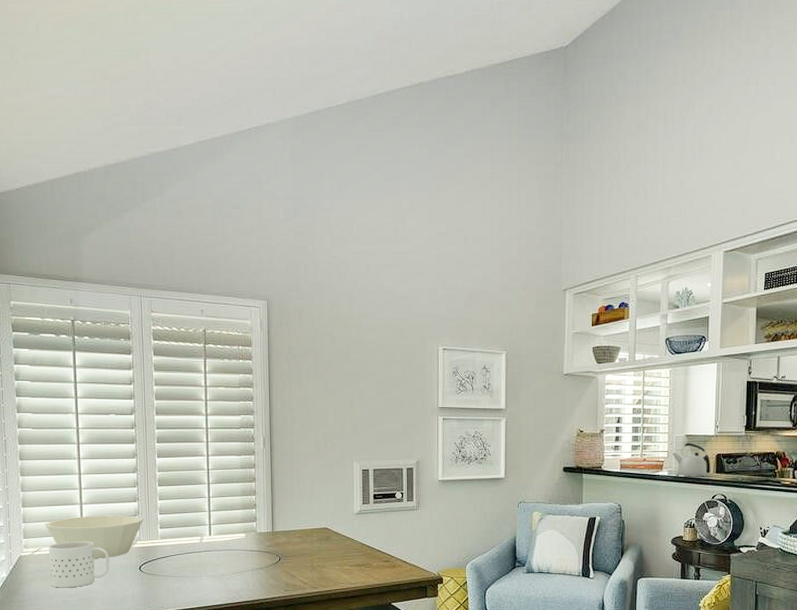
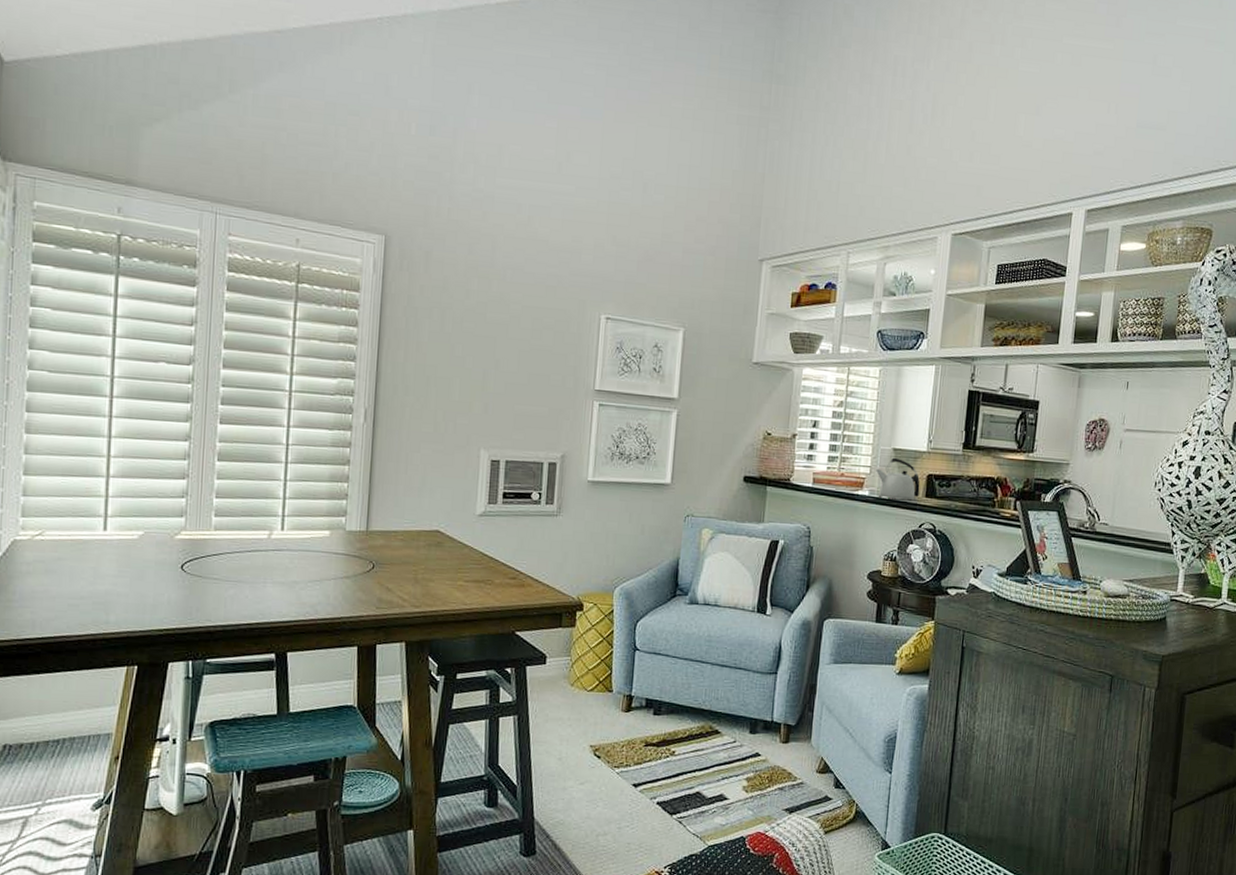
bowl: present [44,515,144,558] -> none [52,492,194,551]
mug: present [48,541,110,588] -> none [54,525,141,587]

